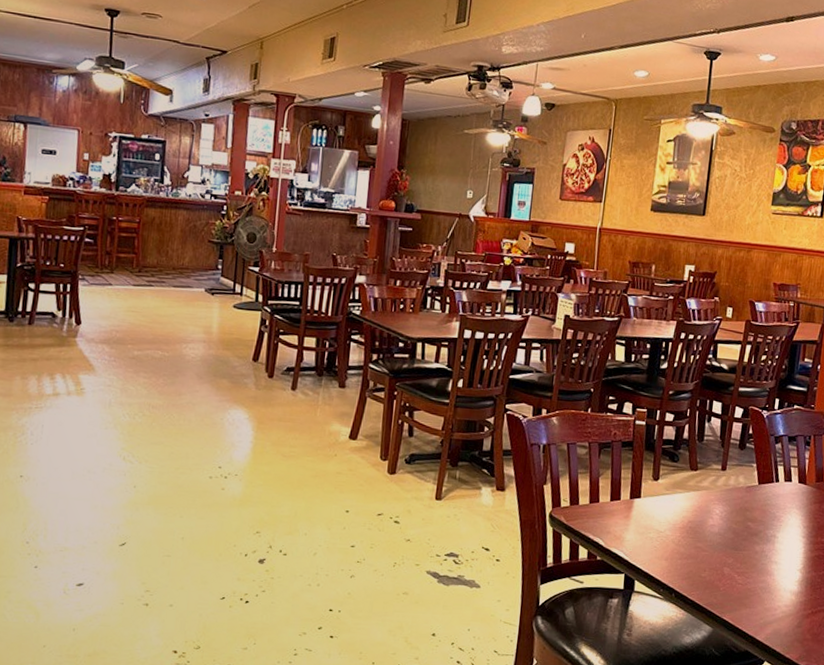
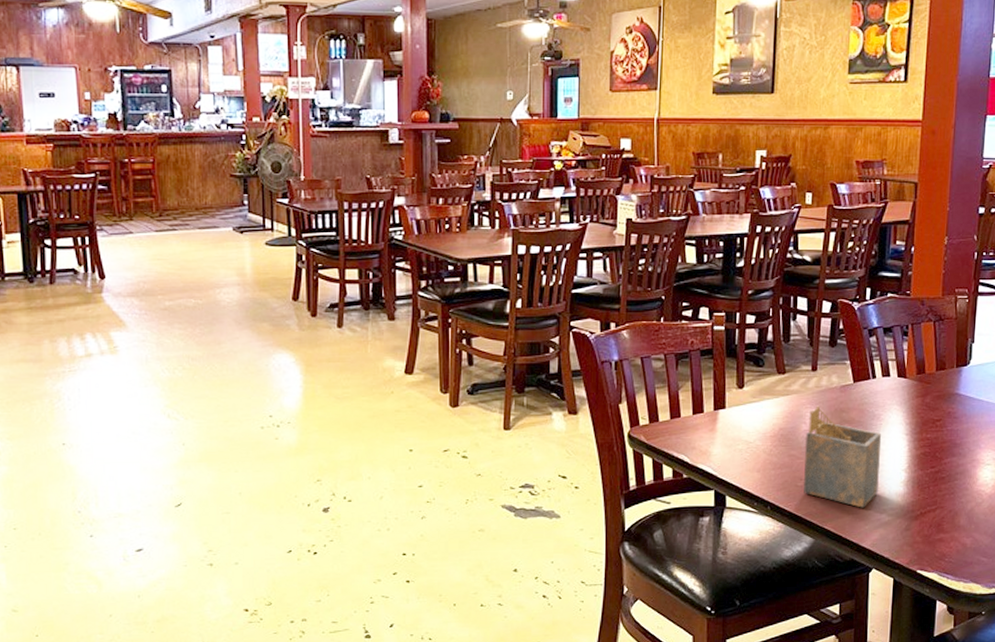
napkin holder: none [706,503,781,603] -> present [804,405,882,508]

